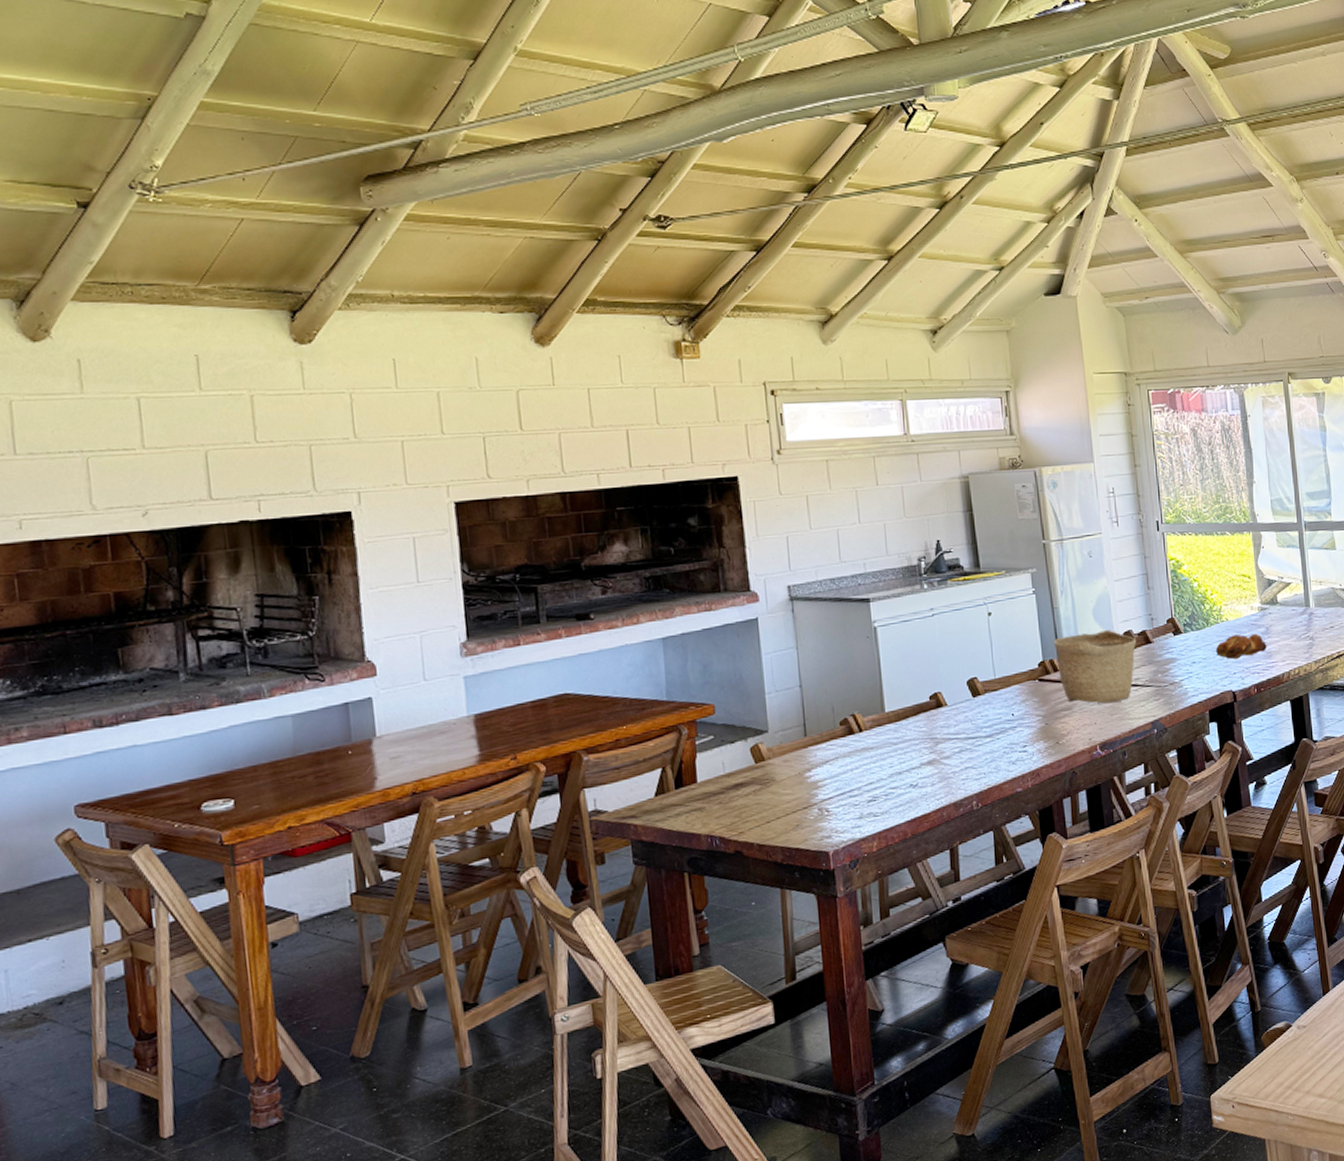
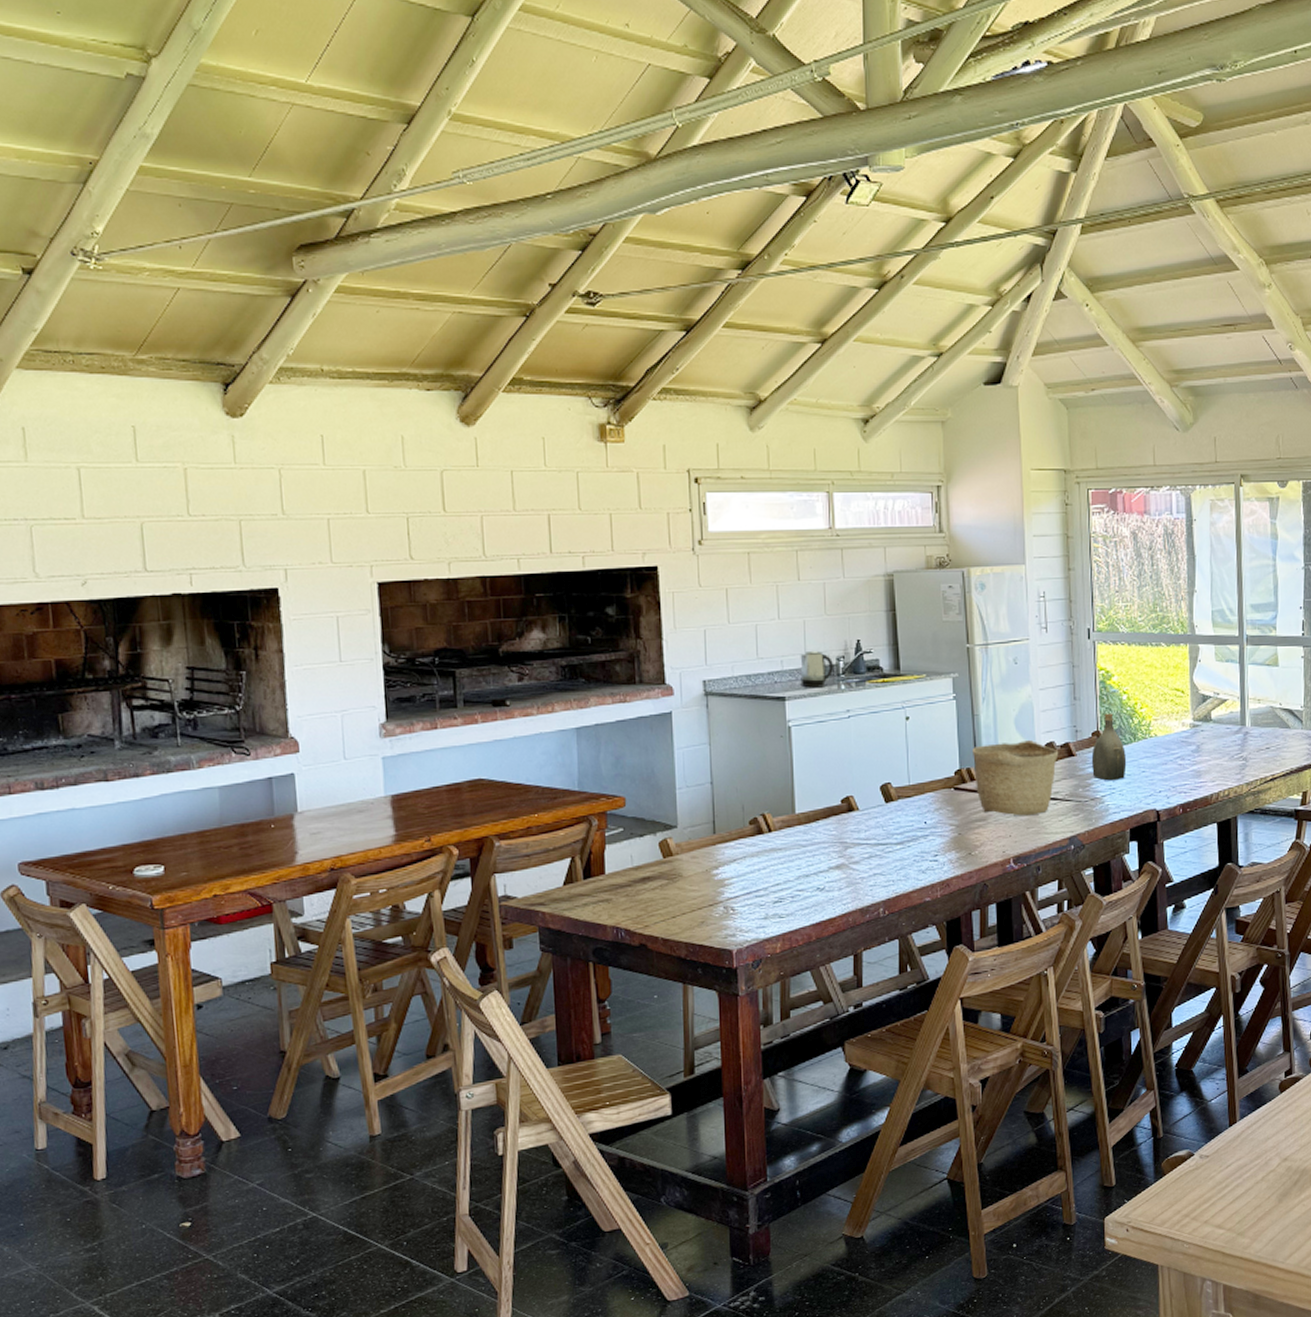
kettle: none [882,552,916,589] -> present [800,650,834,688]
water jug: none [1167,600,1202,666] -> present [1091,713,1127,781]
bread loaf: present [1216,633,1267,660] -> none [1142,751,1197,778]

